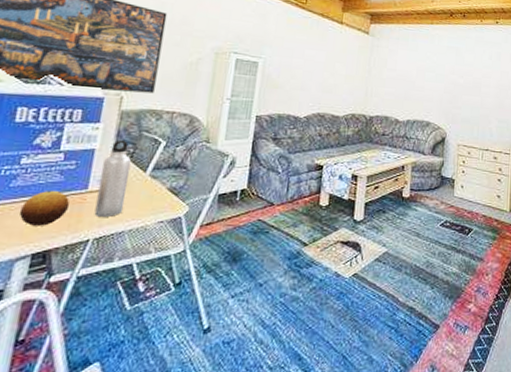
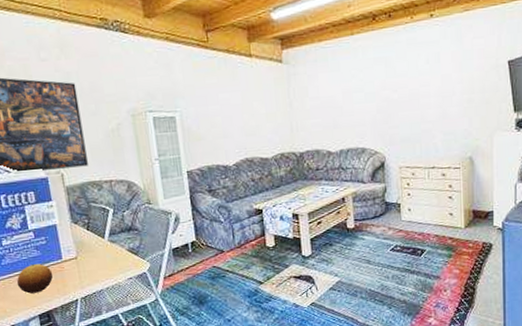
water bottle: present [94,139,131,218] -> none [67,213,97,281]

